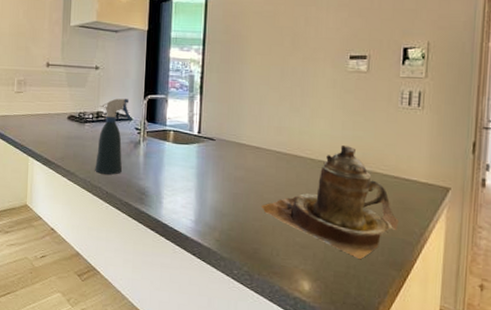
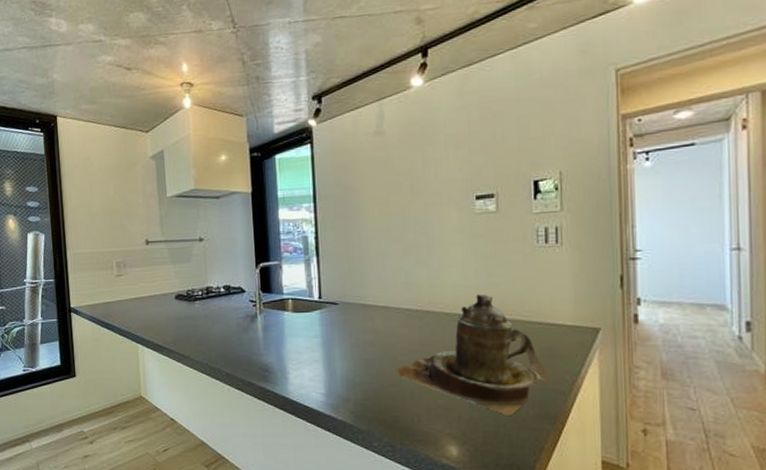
spray bottle: present [95,98,132,175] -> none [208,270,246,354]

